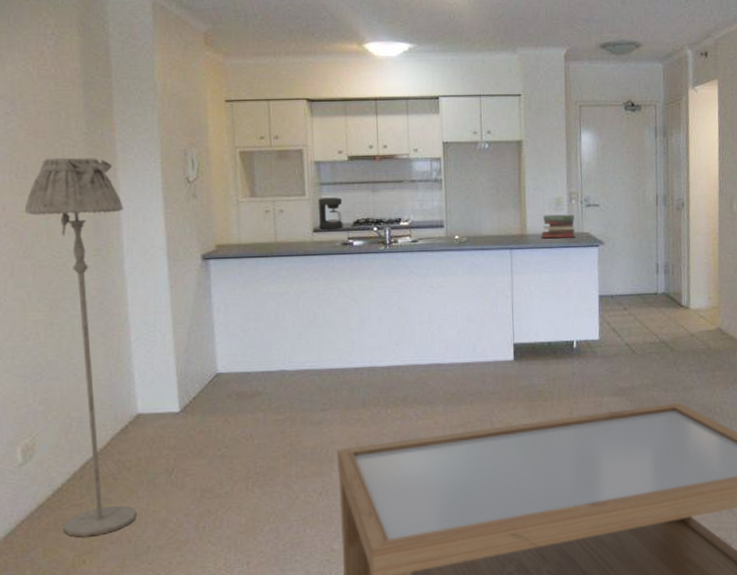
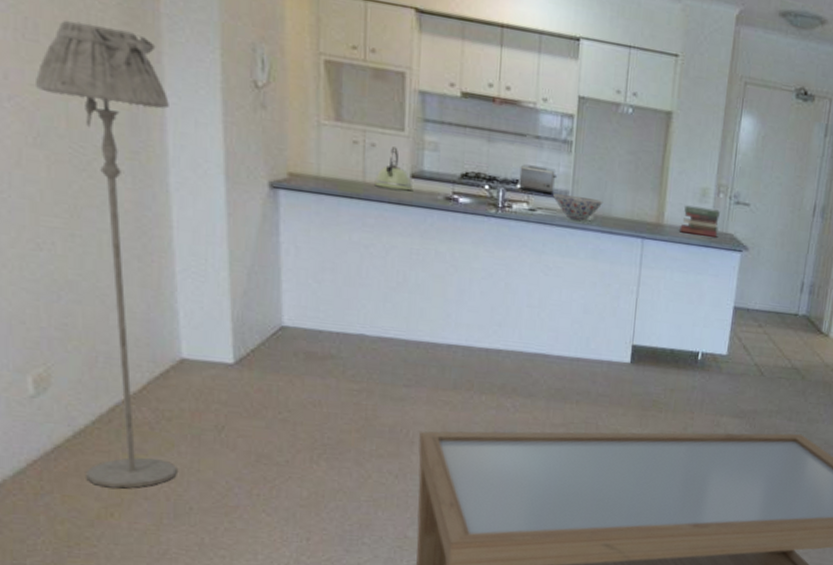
kettle: none [285,209,315,244] -> present [375,147,412,192]
coffee maker: present [318,197,343,230] -> none [419,137,450,180]
toaster: none [401,204,433,227] -> present [519,164,558,195]
bowl: none [431,223,474,245] -> present [553,193,604,222]

